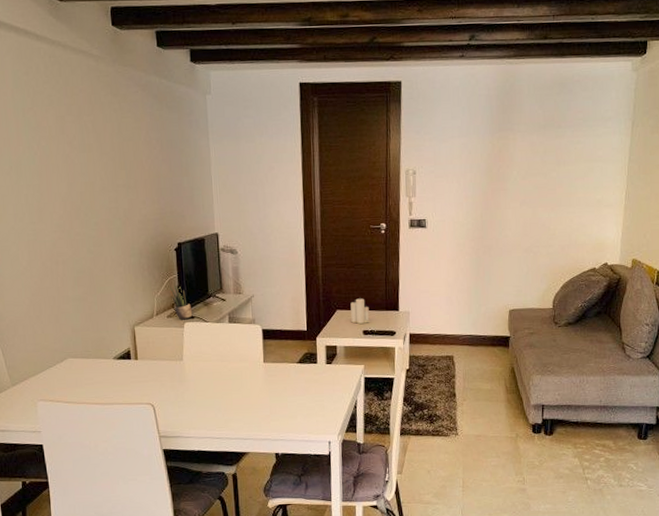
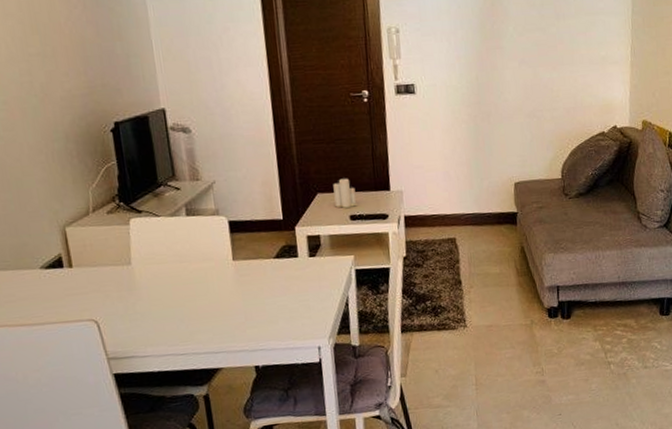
potted plant: present [169,286,193,319] -> none [106,174,140,215]

